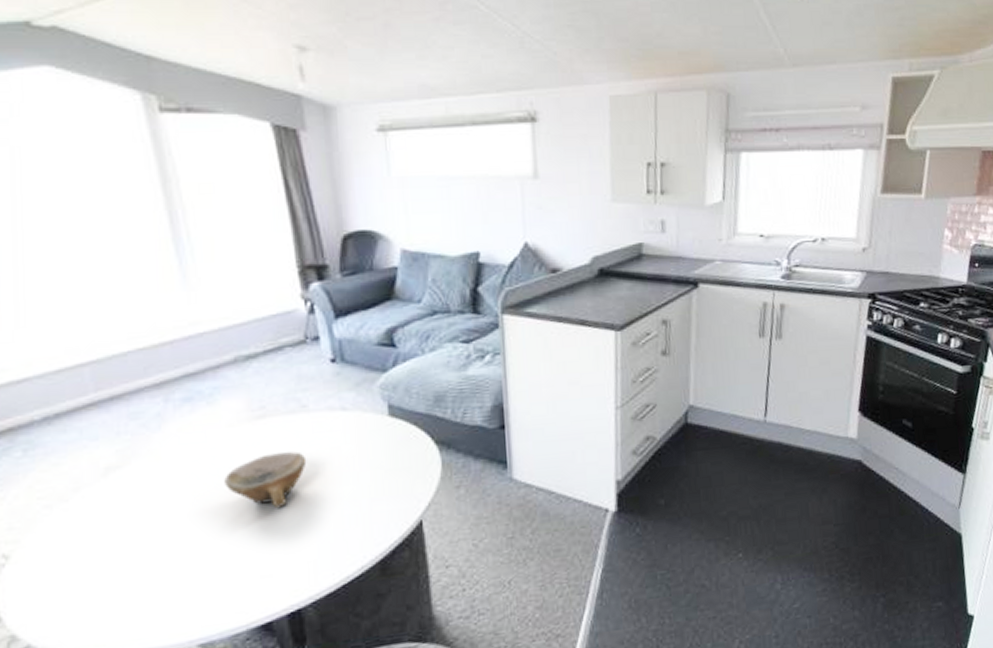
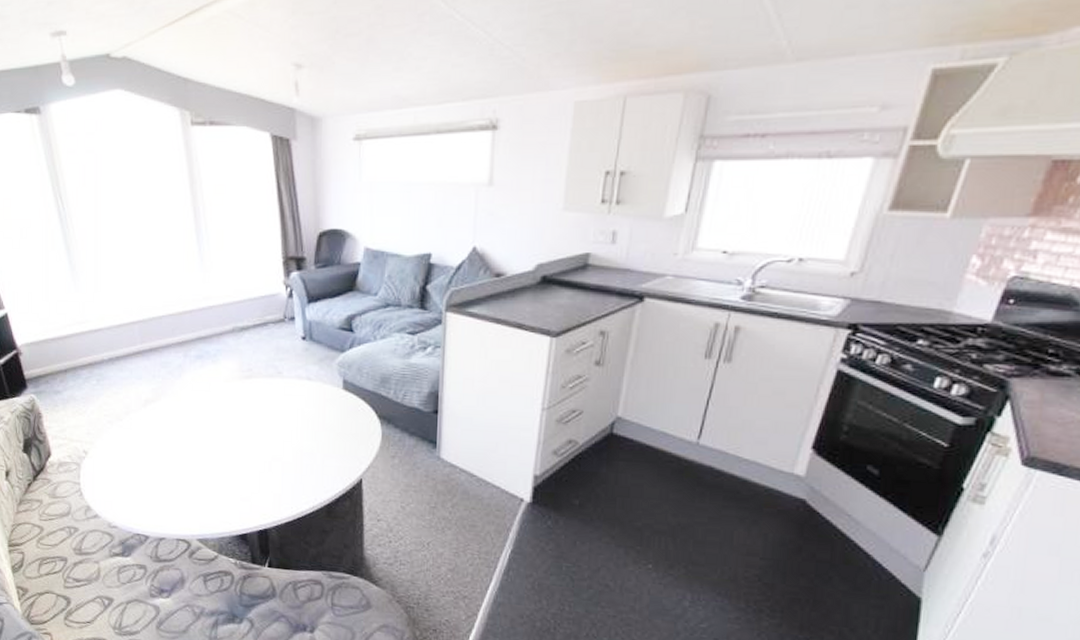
bowl: present [224,451,307,509] -> none [221,407,279,450]

